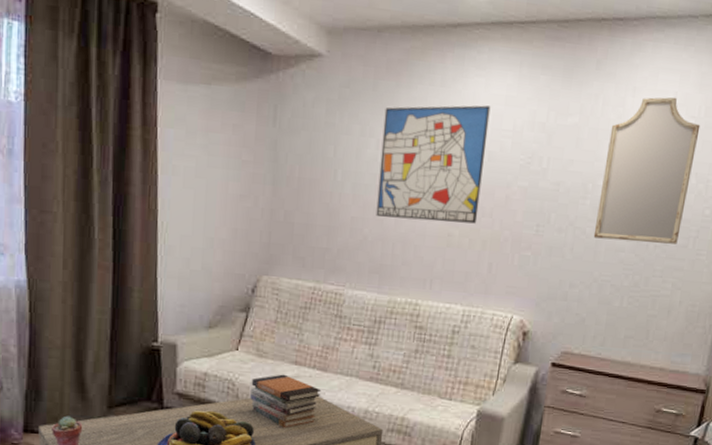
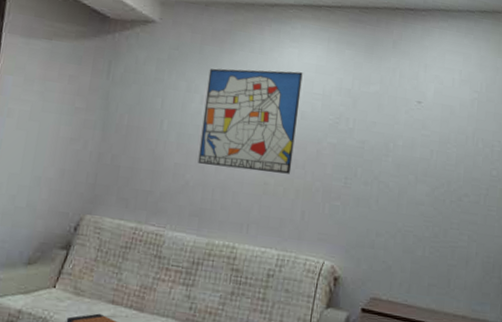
home mirror: present [593,97,701,244] -> none [396,73,483,200]

